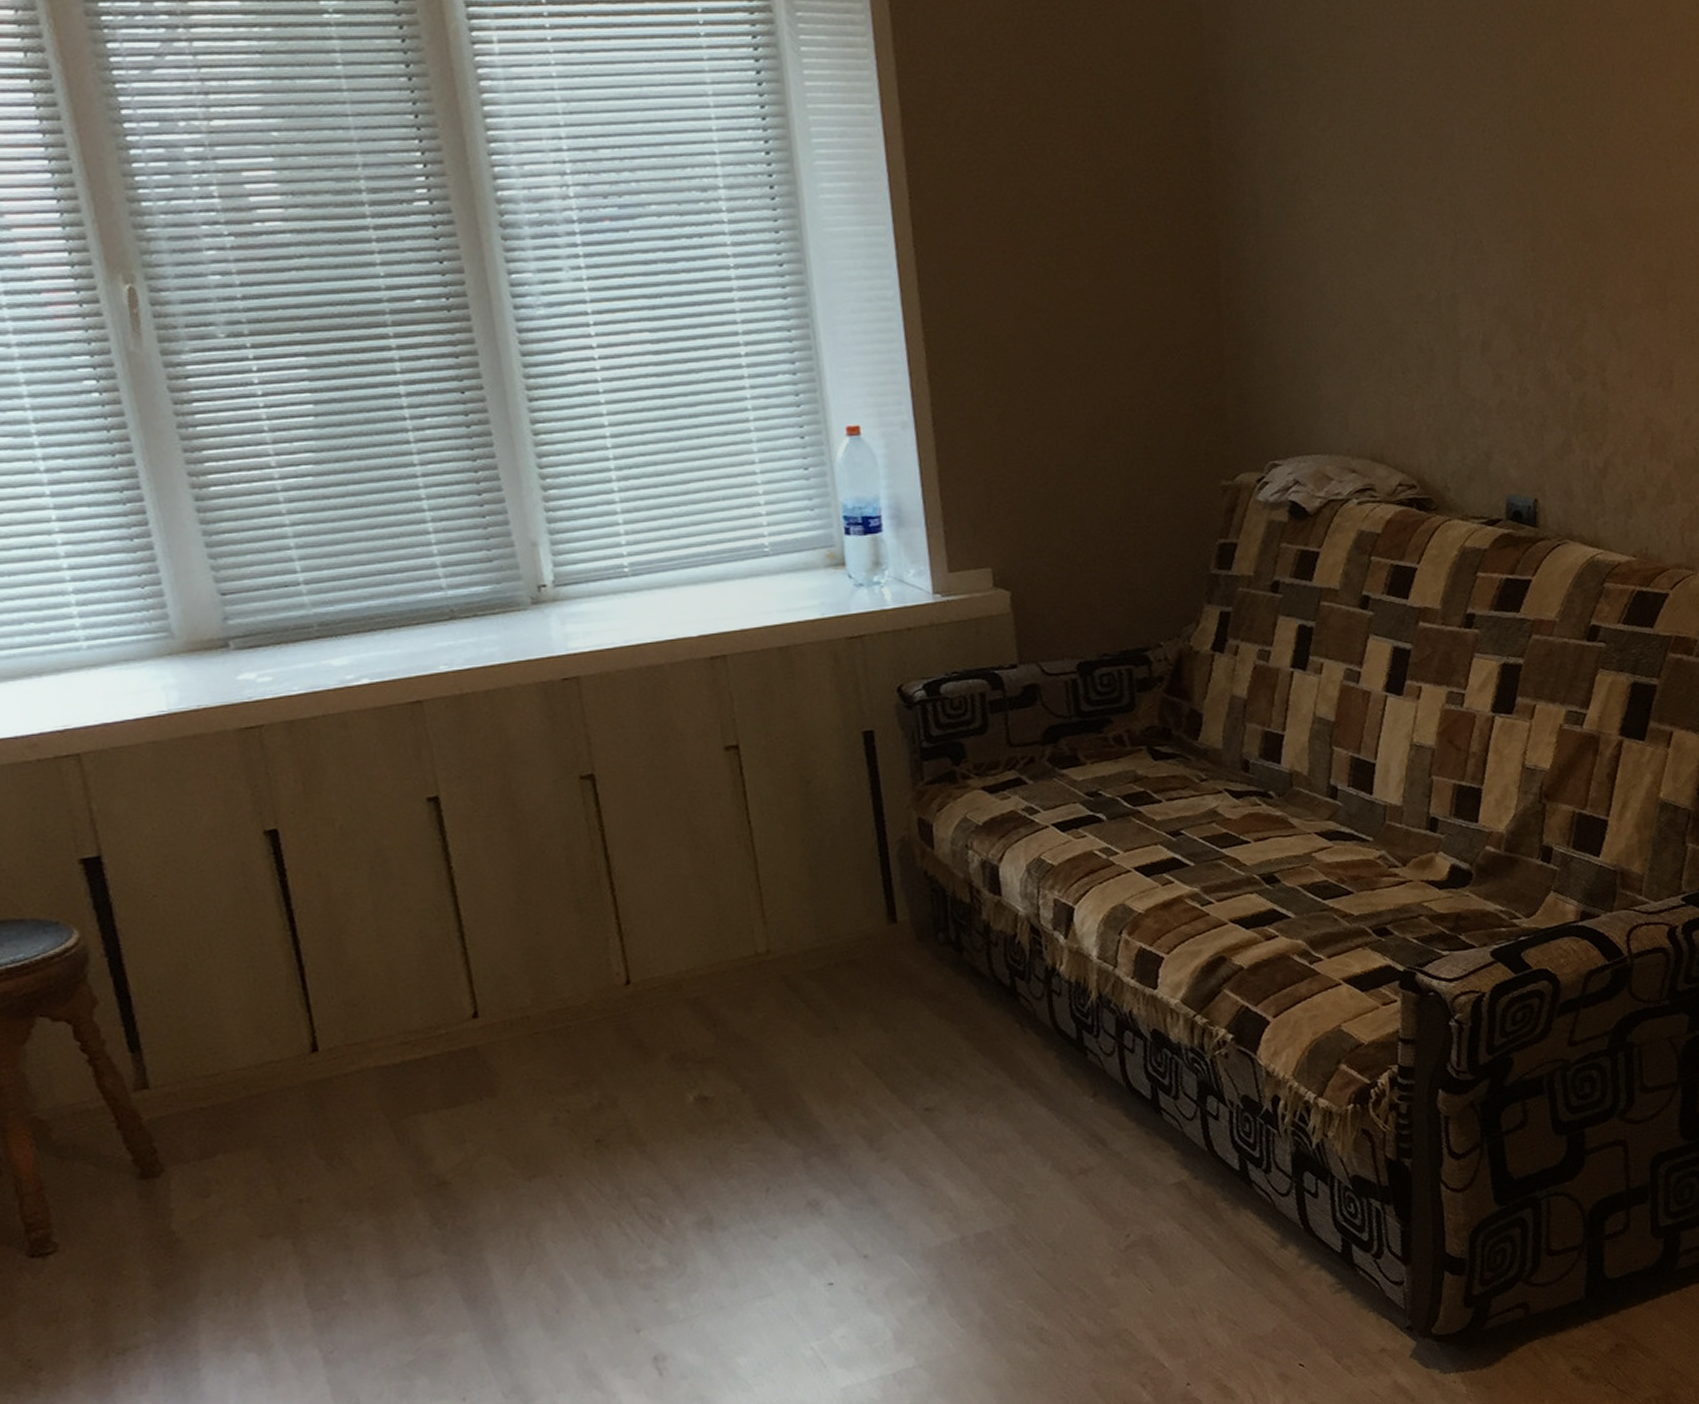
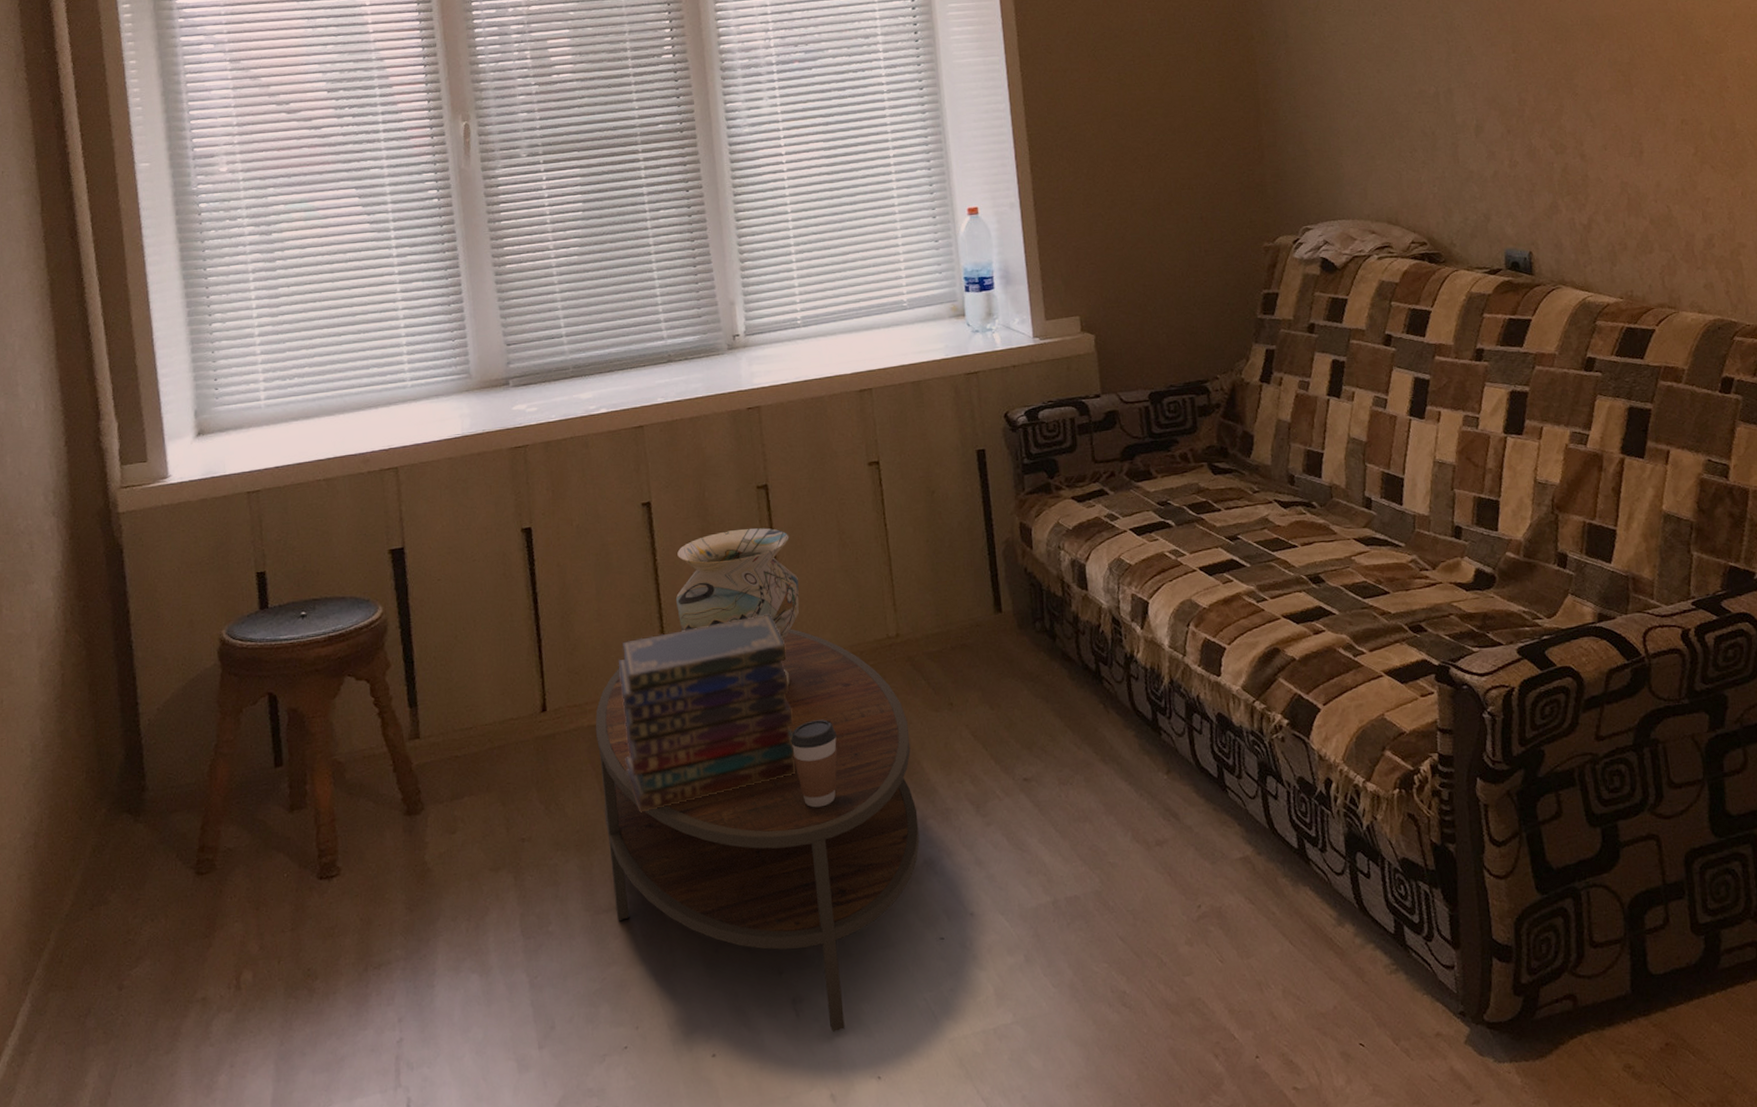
coffee table: none [384,946,802,1390] -> present [595,628,920,1033]
book stack: none [409,931,646,1164] -> present [618,615,795,813]
decorative vase: none [479,827,643,1013] -> present [675,528,800,686]
coffee cup: none [638,1050,698,1150] -> present [790,719,838,808]

